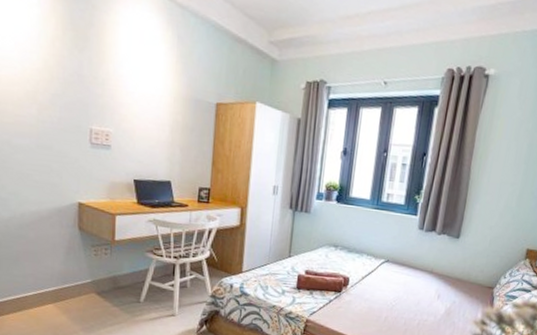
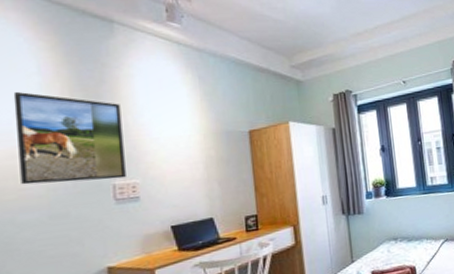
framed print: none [16,20,104,125] -> present [13,91,126,185]

